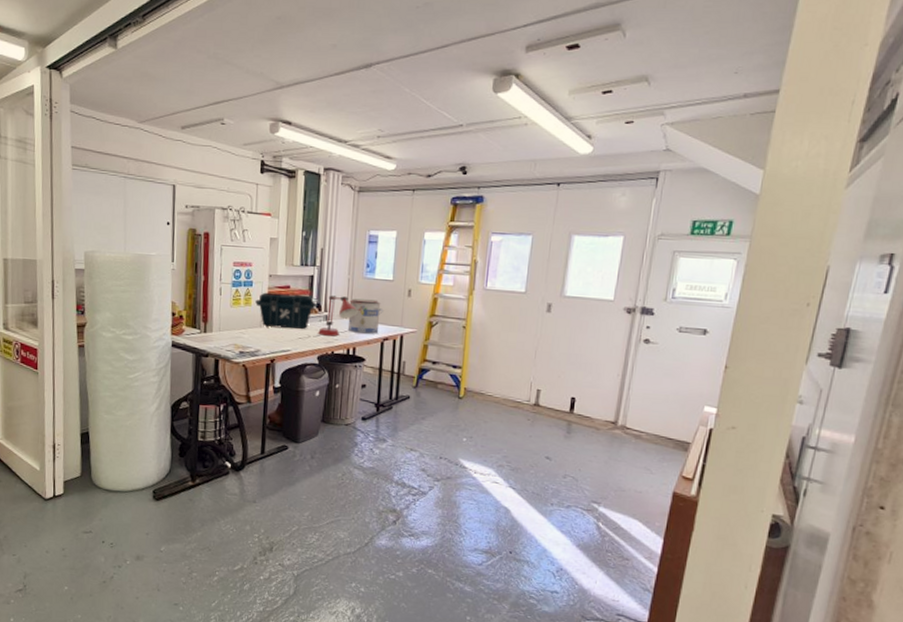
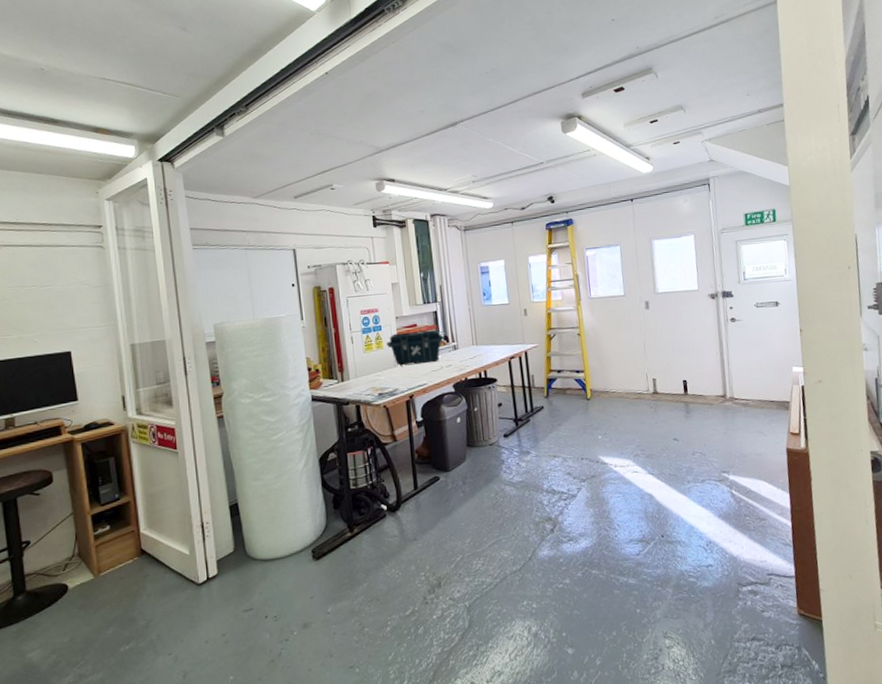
desk lamp: present [318,295,358,337] -> none [449,325,483,365]
paint can: present [347,298,383,334] -> none [473,323,505,357]

